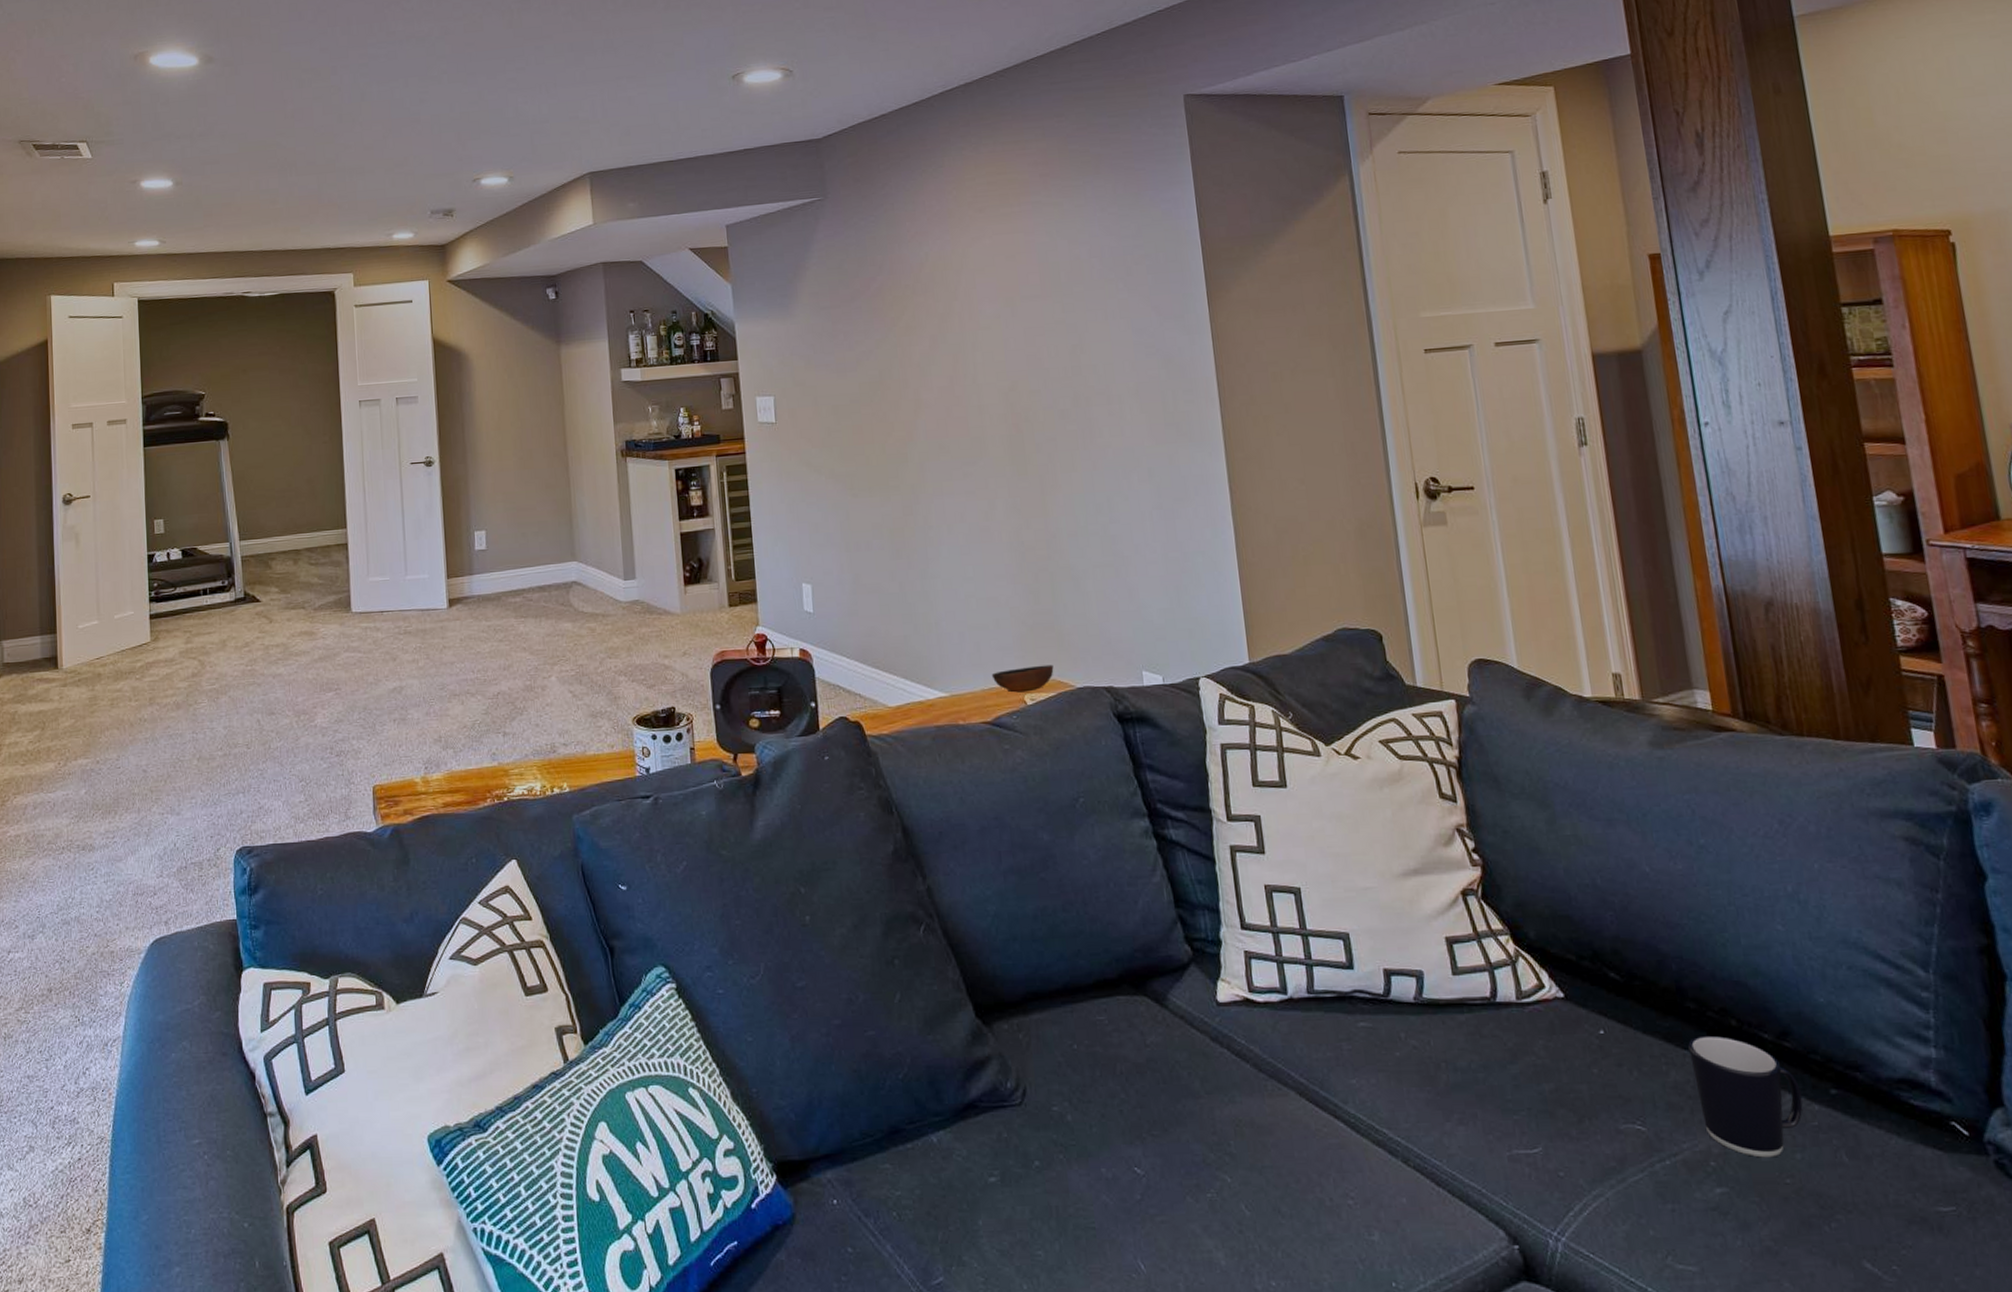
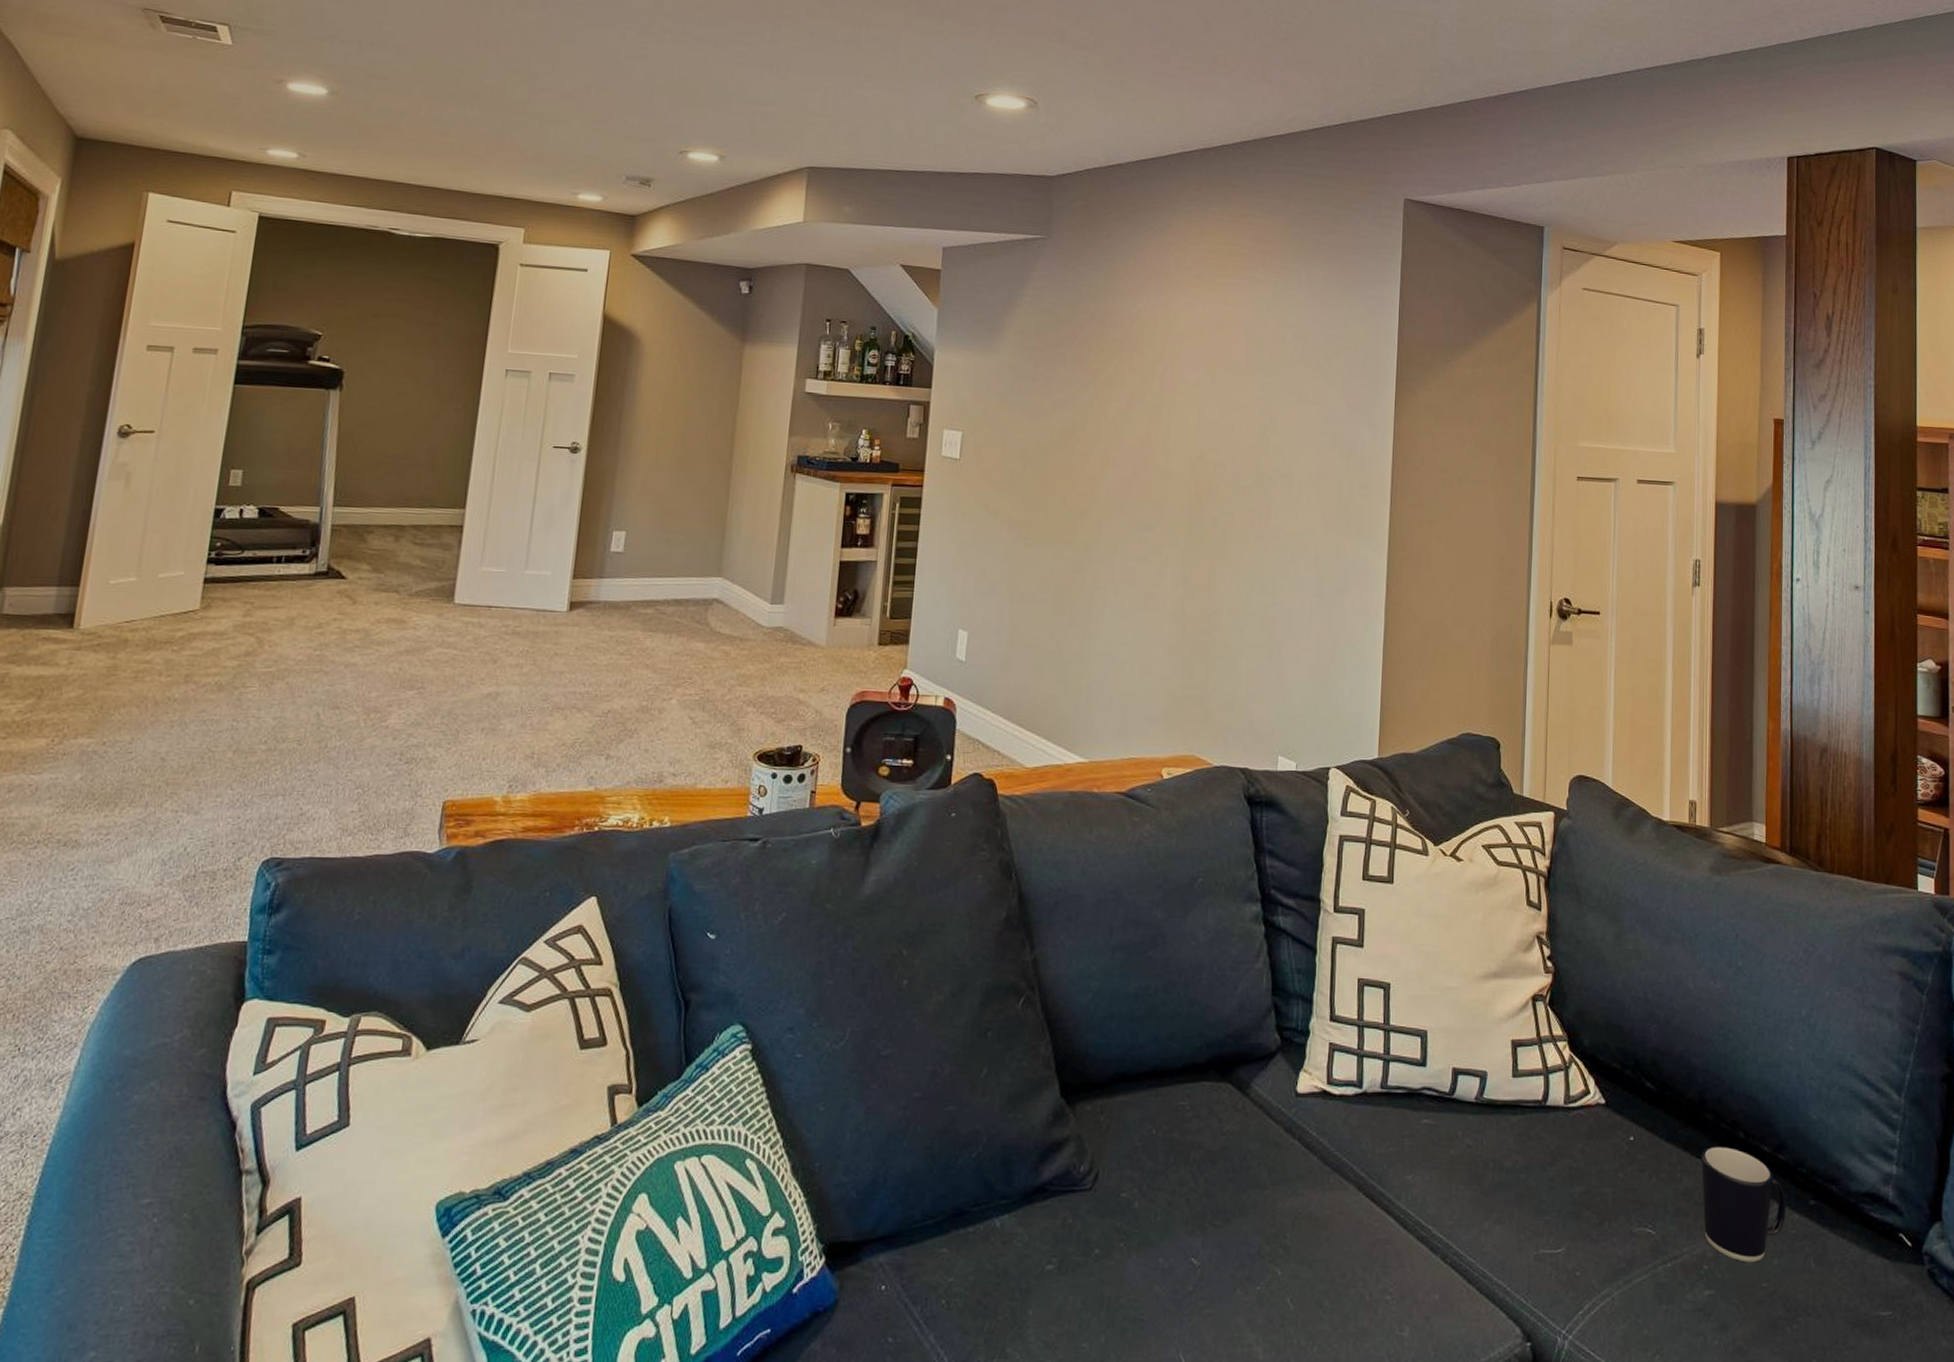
bowl: present [991,664,1054,693] -> none [1133,739,1195,766]

